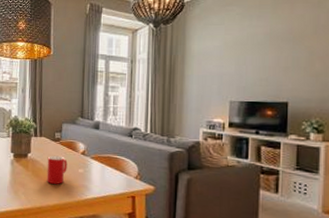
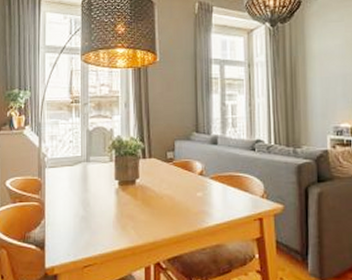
cup: present [47,155,68,184] -> none [159,179,184,213]

